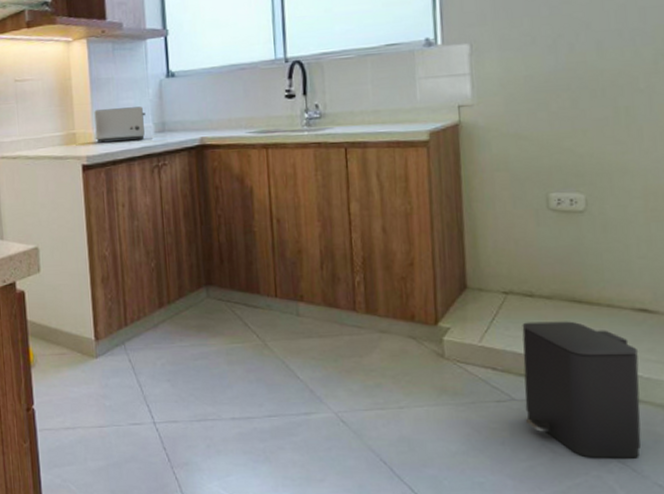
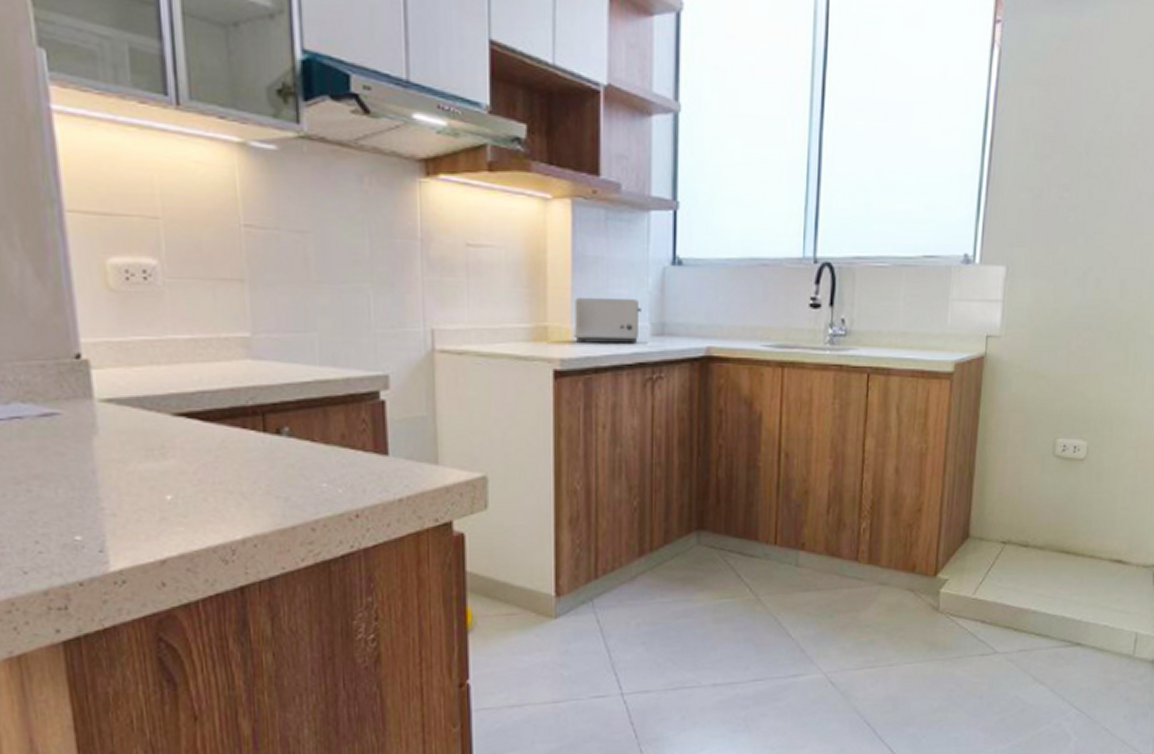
pedal bin: present [522,321,642,458] -> none [1003,572,1109,707]

